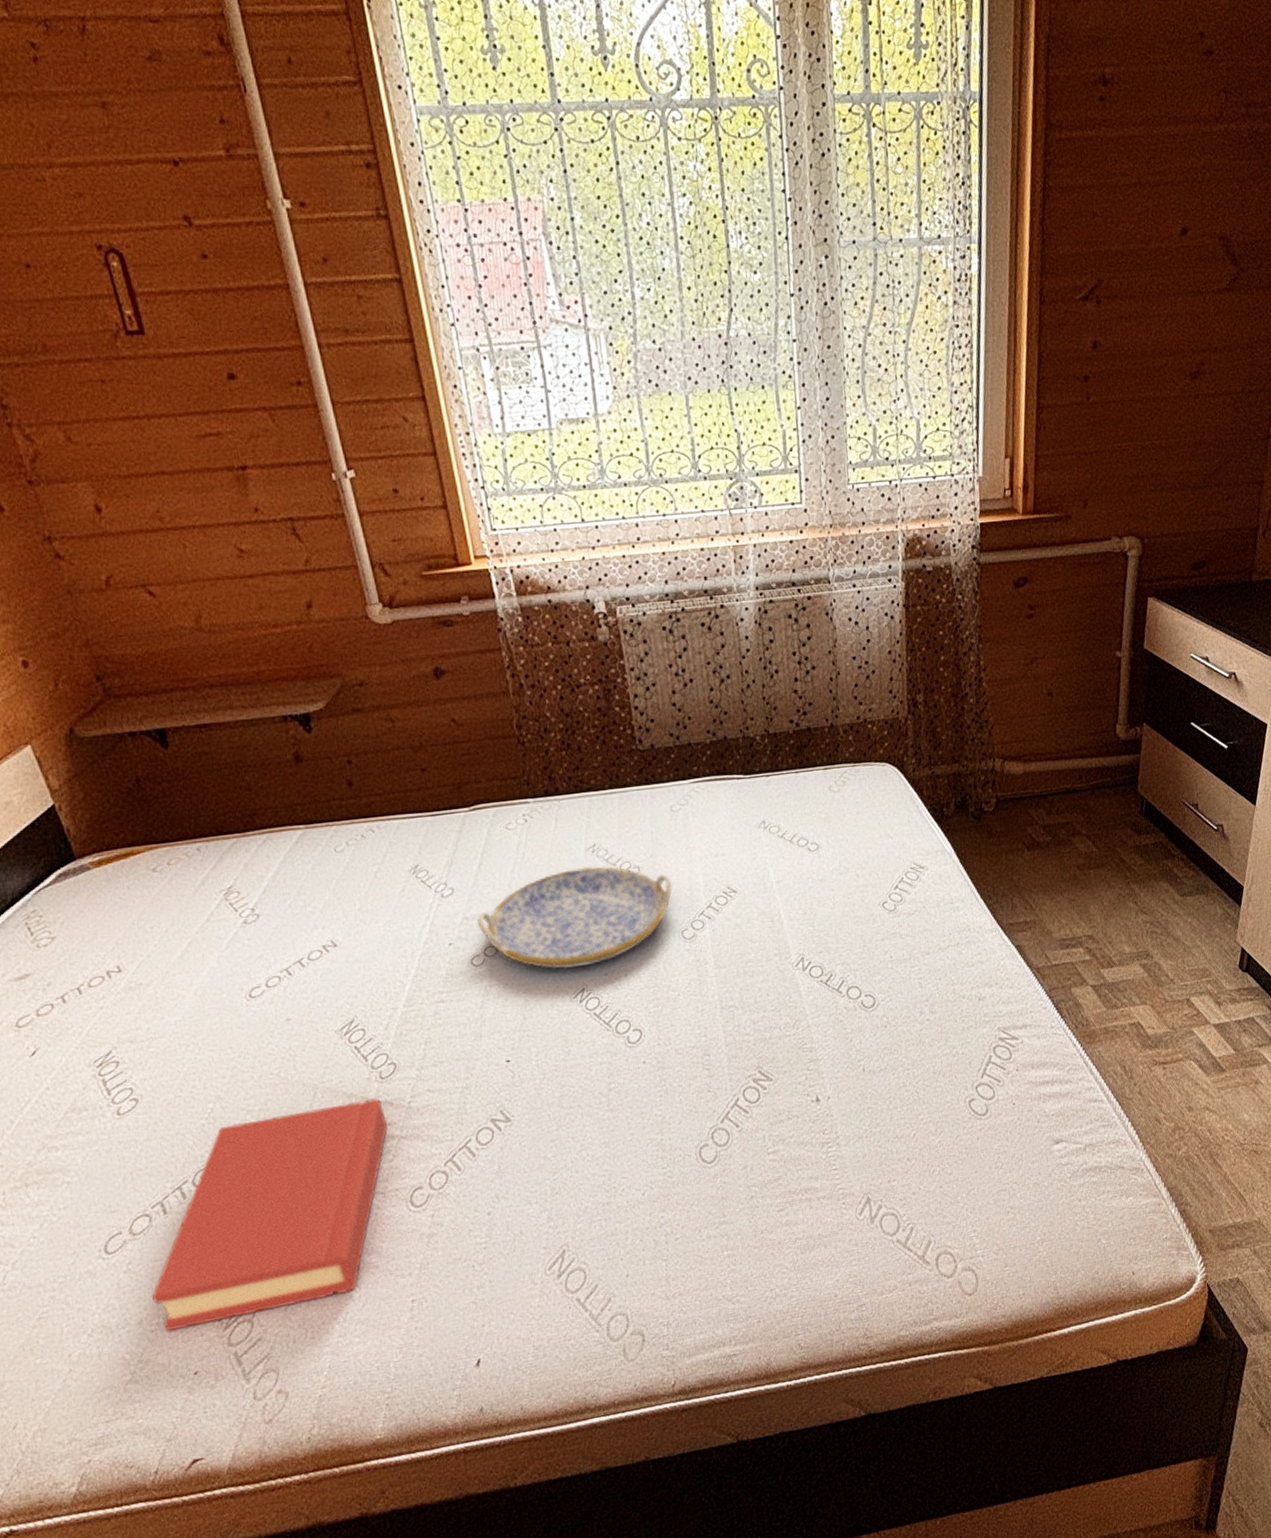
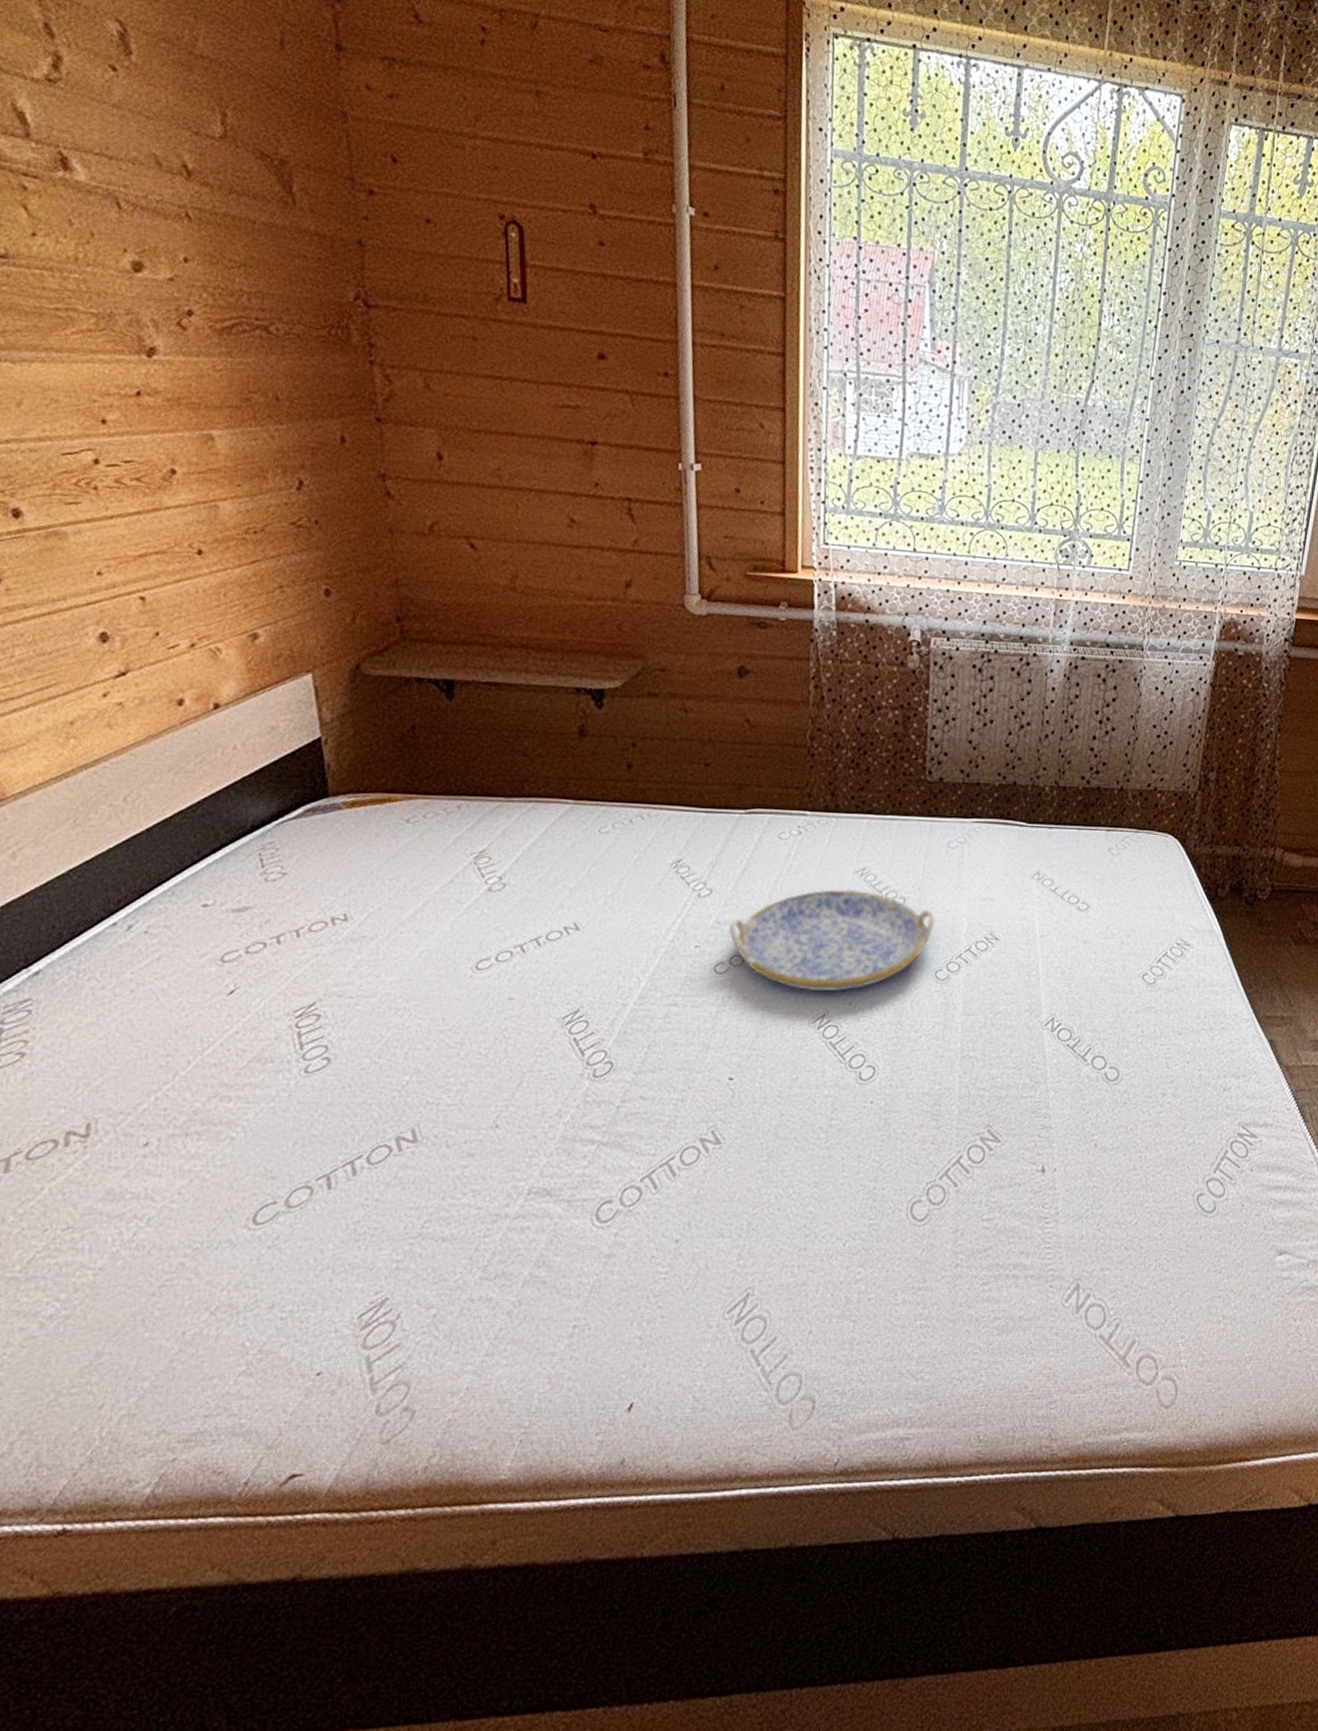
hardback book: present [152,1099,388,1332] -> none [291,1096,591,1322]

